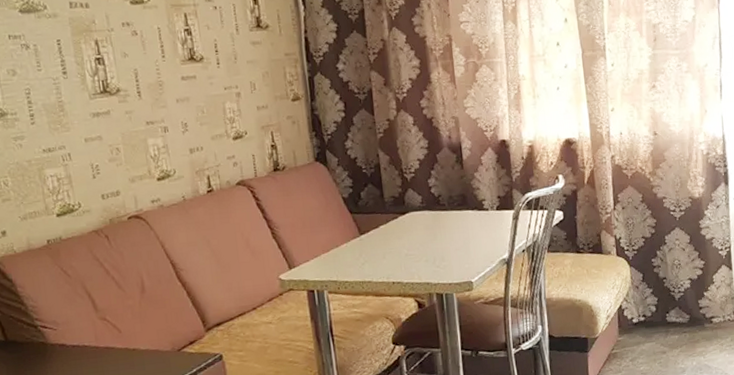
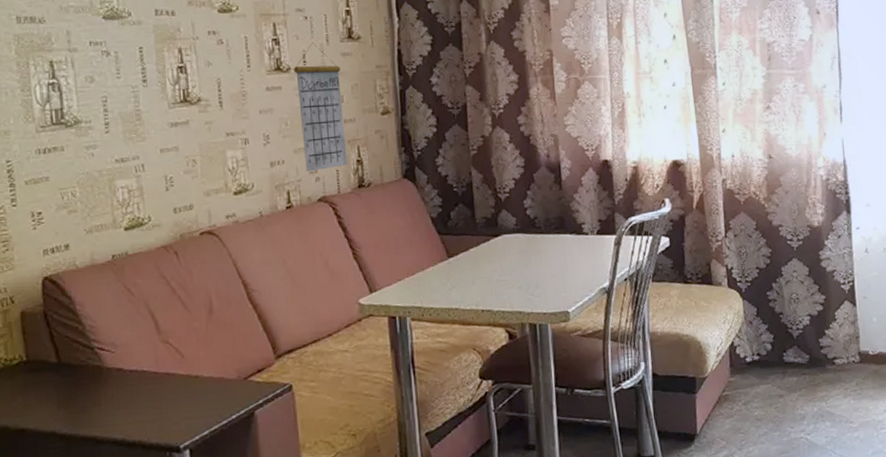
calendar: none [207,32,263,157] -> present [294,42,348,172]

